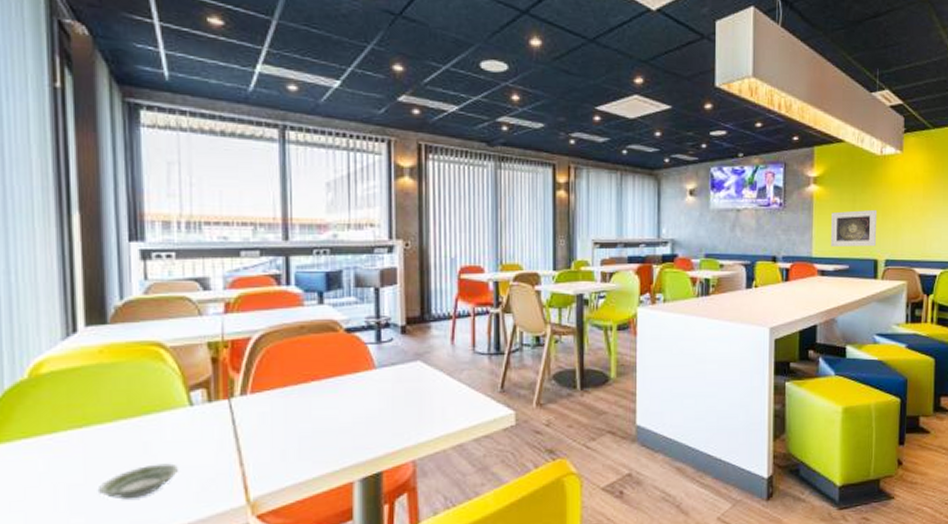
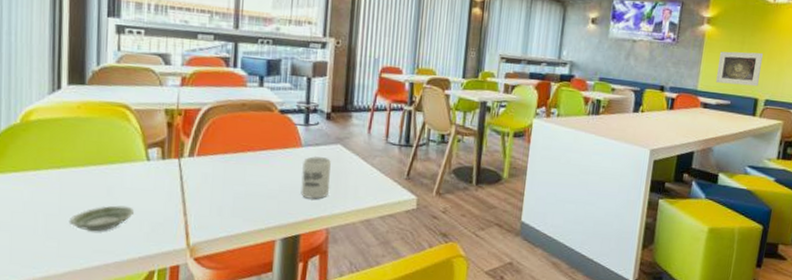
cup: none [378,378,413,428] -> present [301,156,331,199]

